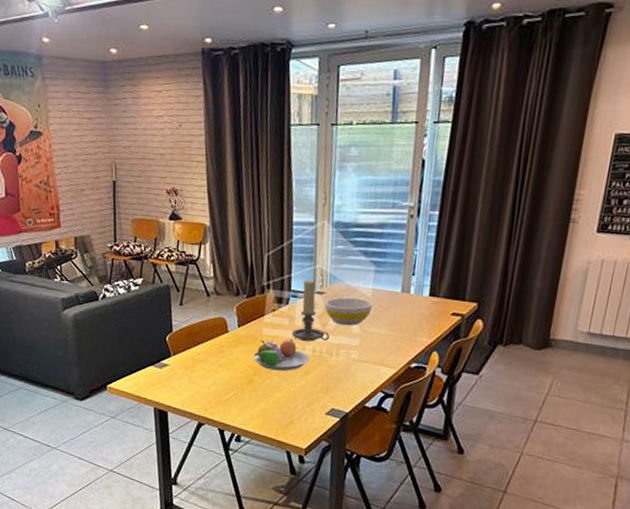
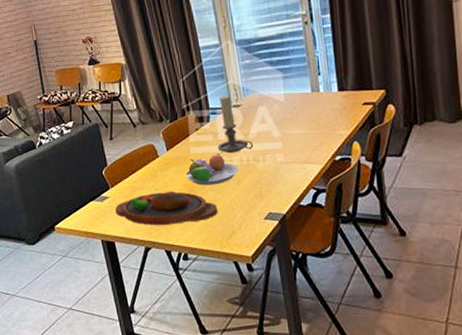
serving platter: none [173,368,281,405] -> present [115,191,218,225]
bowl: present [325,297,373,326] -> none [243,104,288,132]

